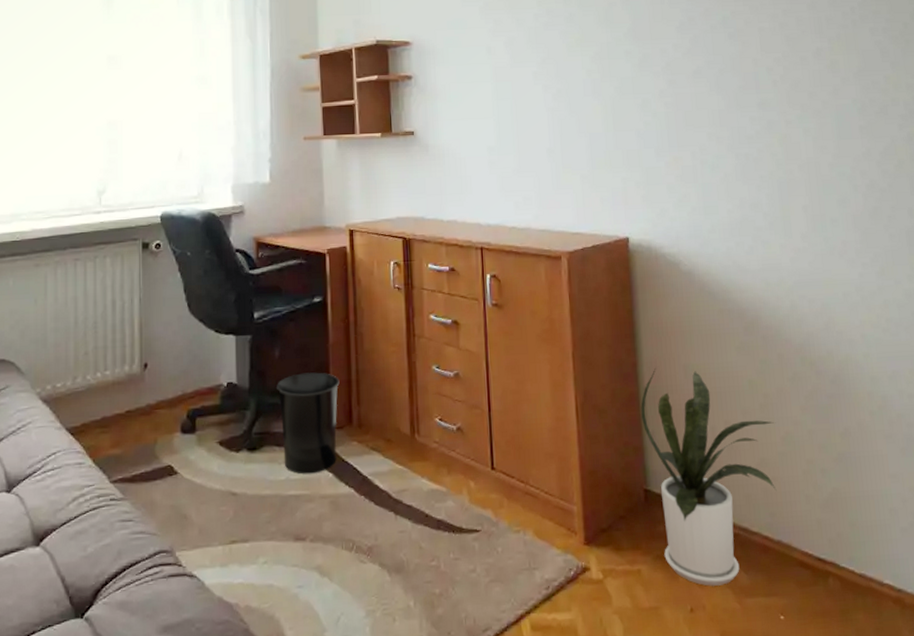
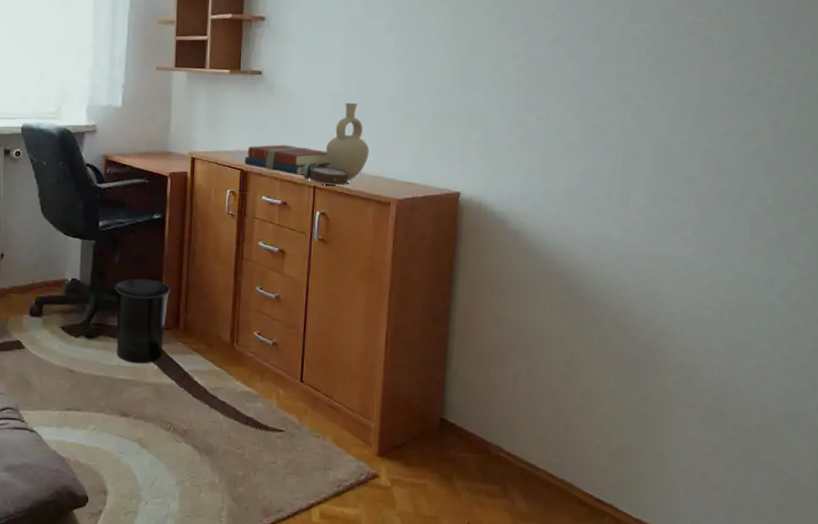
books: none [405,206,496,238] -> present [244,144,331,175]
alarm clock: none [465,221,520,245] -> present [300,163,353,186]
vase: none [488,155,533,234] -> present [325,102,369,178]
house plant: present [641,368,777,586] -> none [447,315,576,508]

